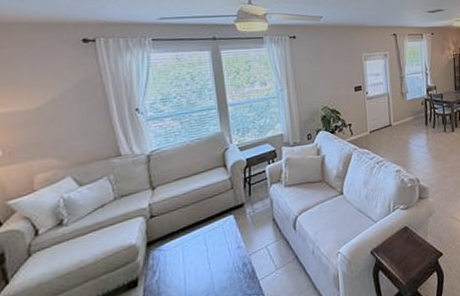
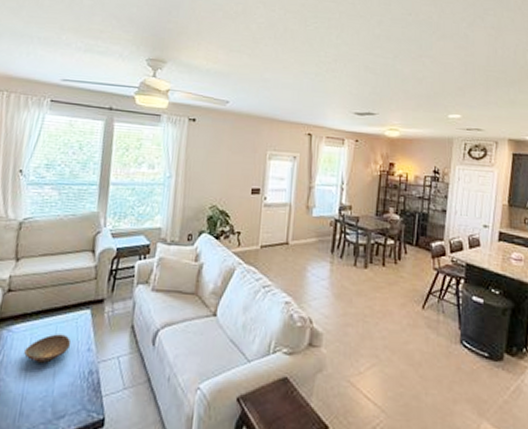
decorative bowl: none [179,240,222,270] -> present [24,334,72,363]

